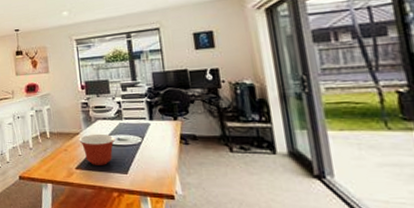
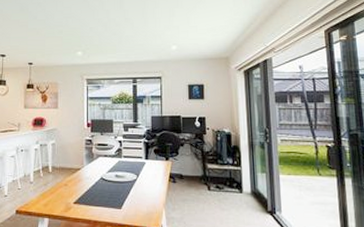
mixing bowl: present [79,133,116,165] -> none [80,170,114,200]

